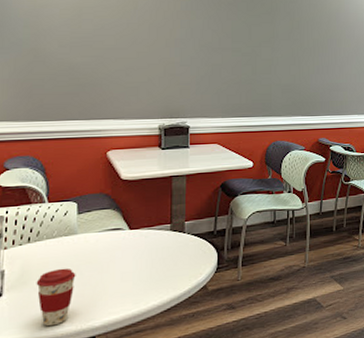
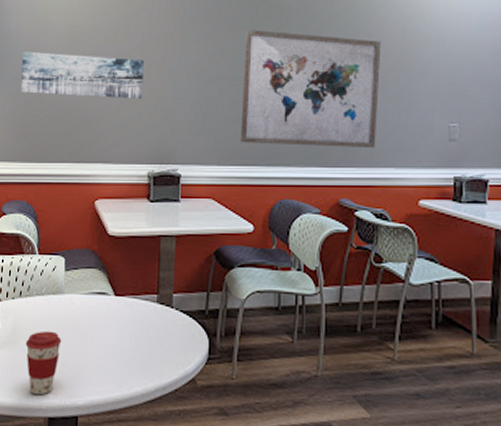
wall art: none [22,20,152,66] -> present [20,51,144,100]
wall art: none [240,12,347,102] -> present [240,29,381,149]

